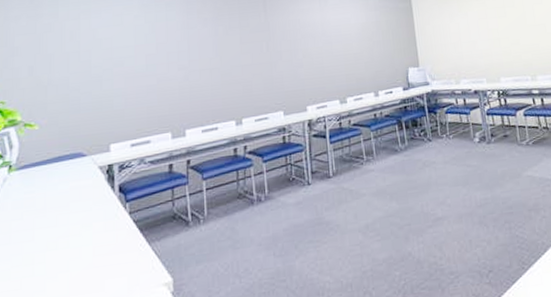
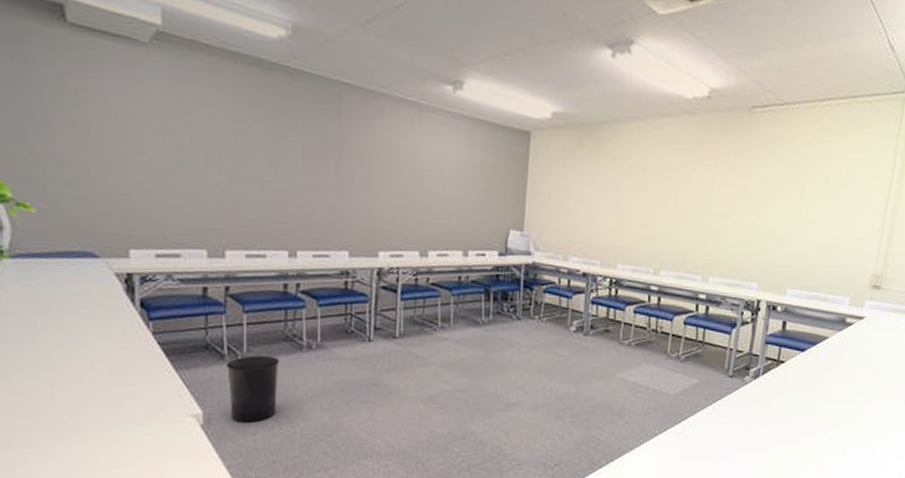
waste bin: none [190,214,236,283] -> present [225,355,280,423]

